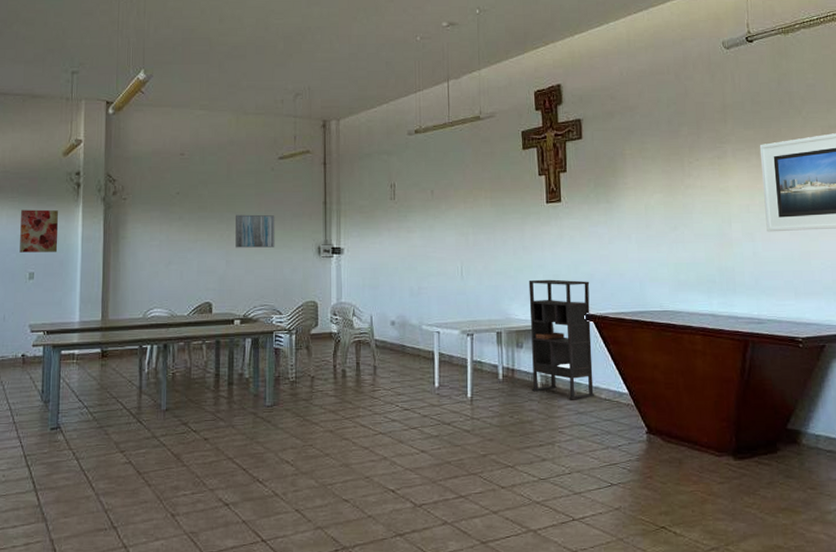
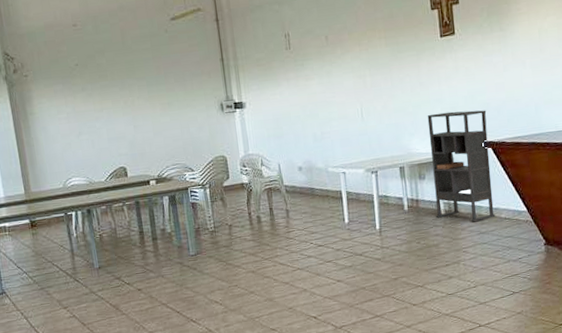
wall art: present [236,214,275,248] -> none [136,77,179,113]

